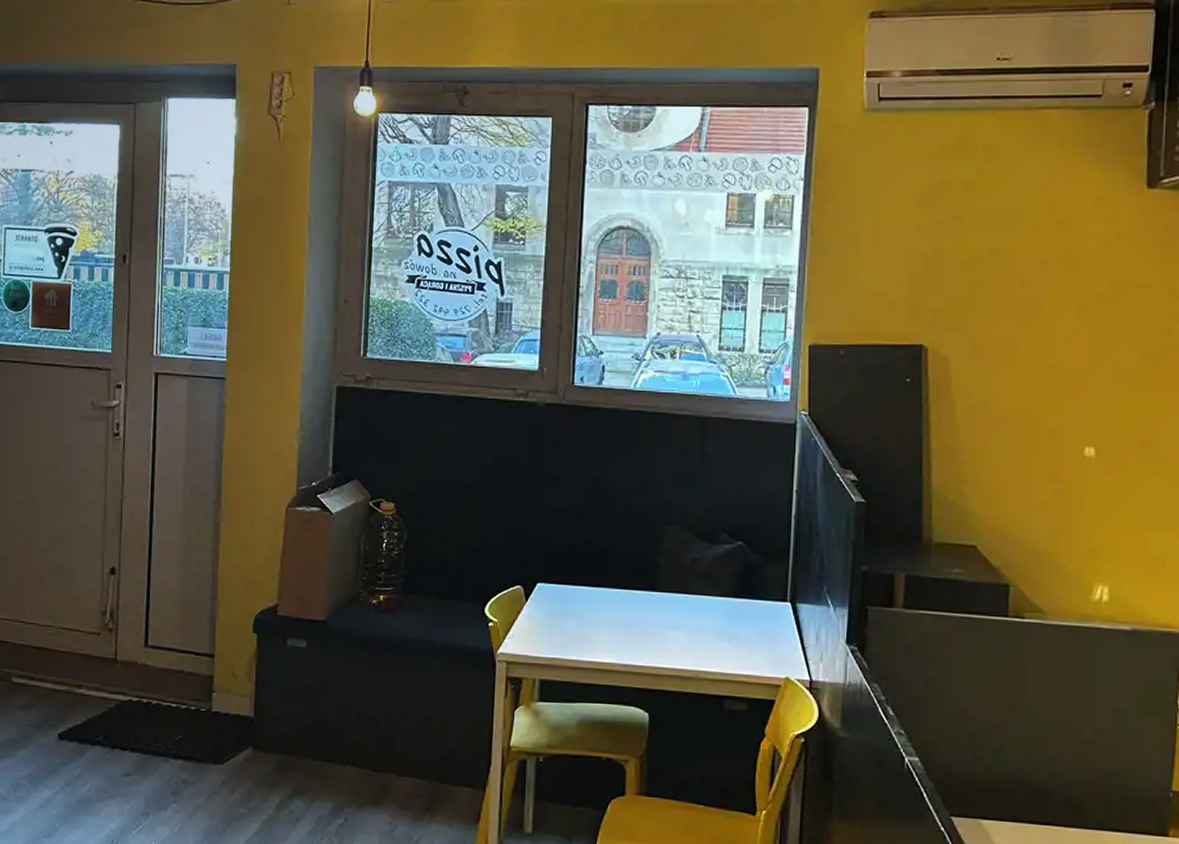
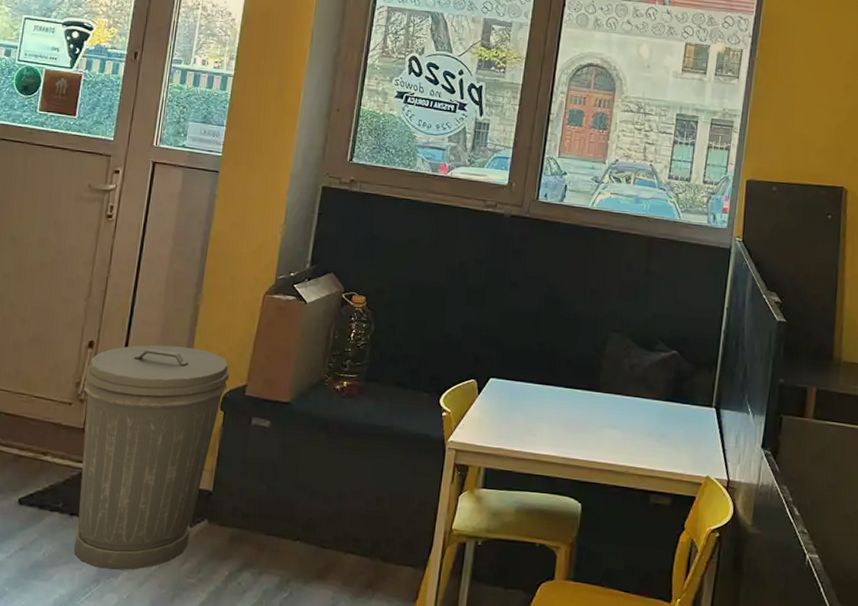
trash can: none [111,567,259,802] -> present [74,344,230,570]

